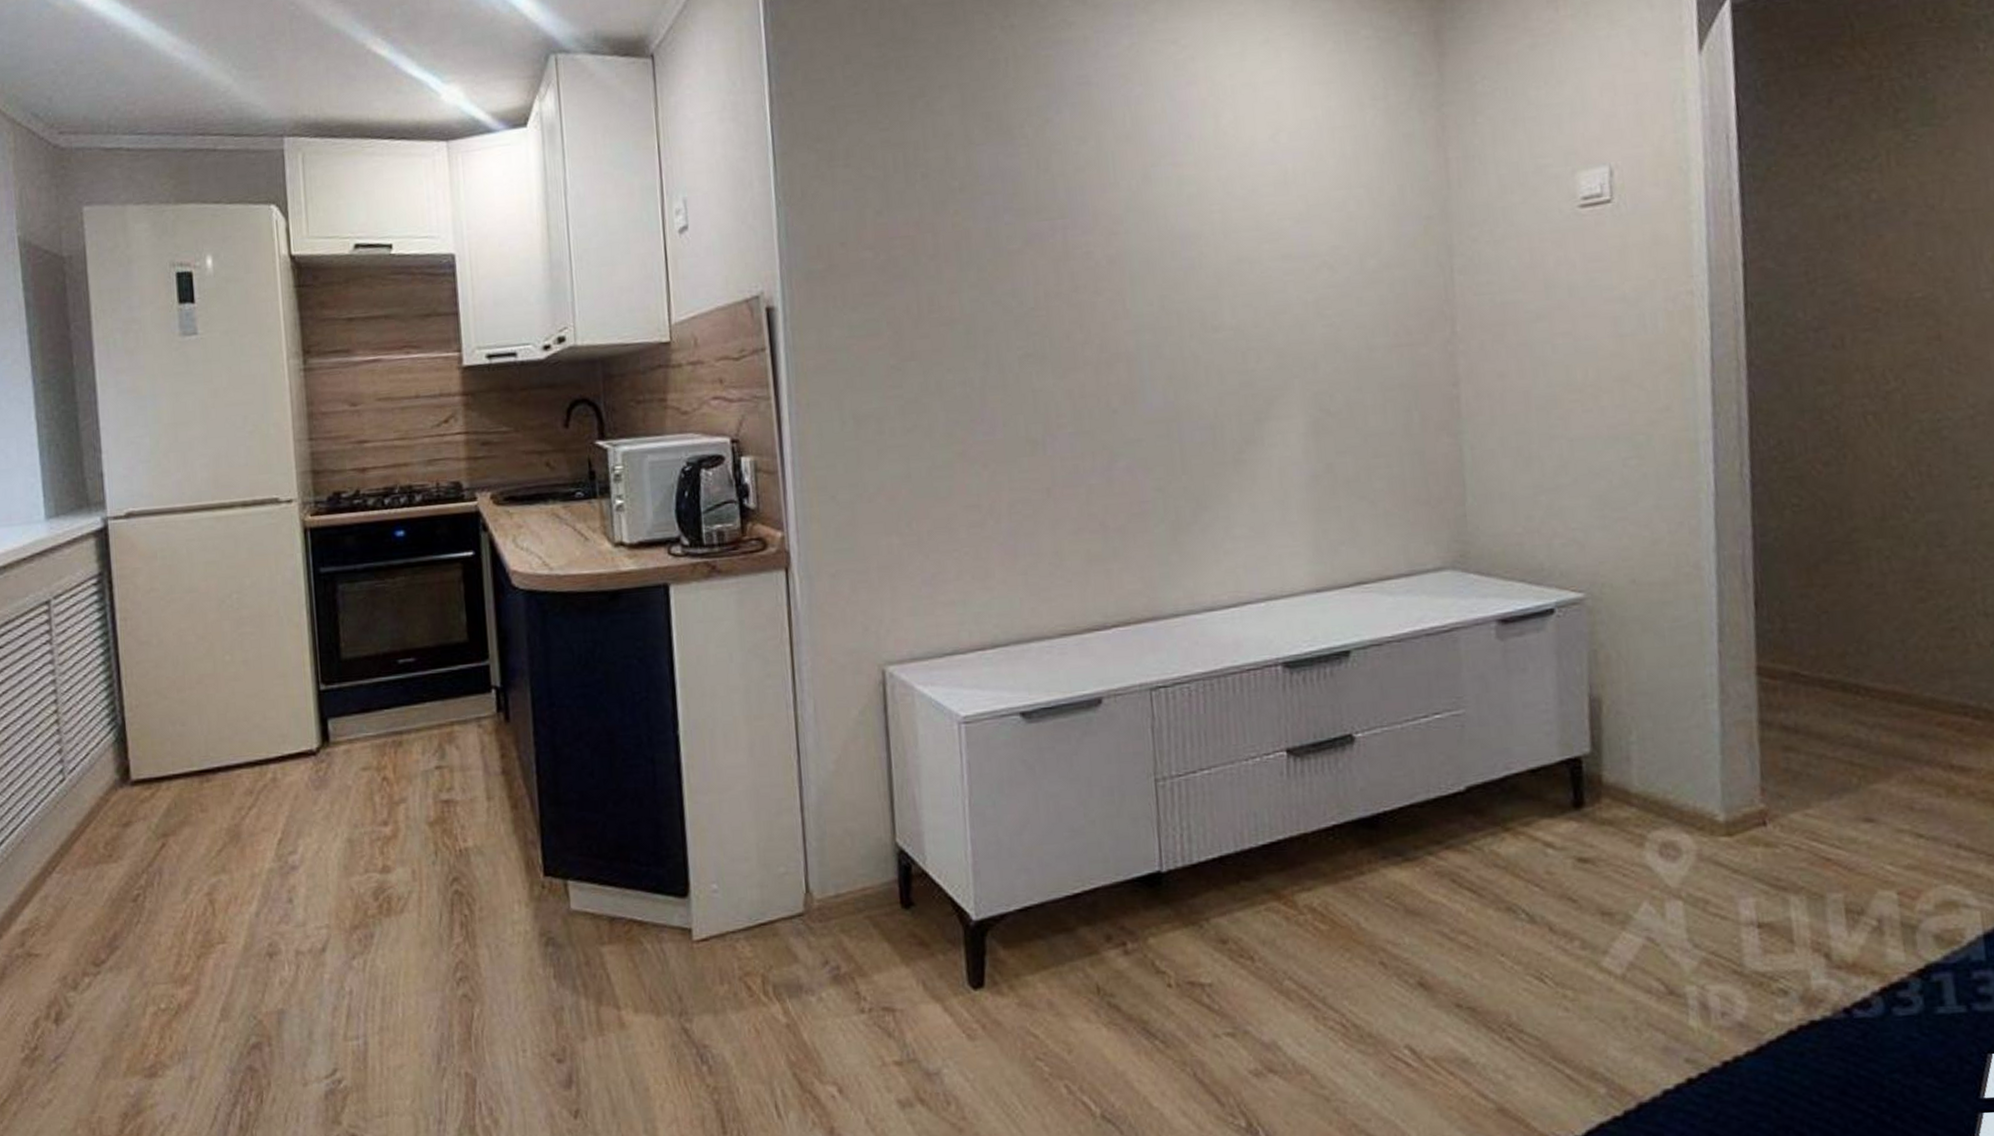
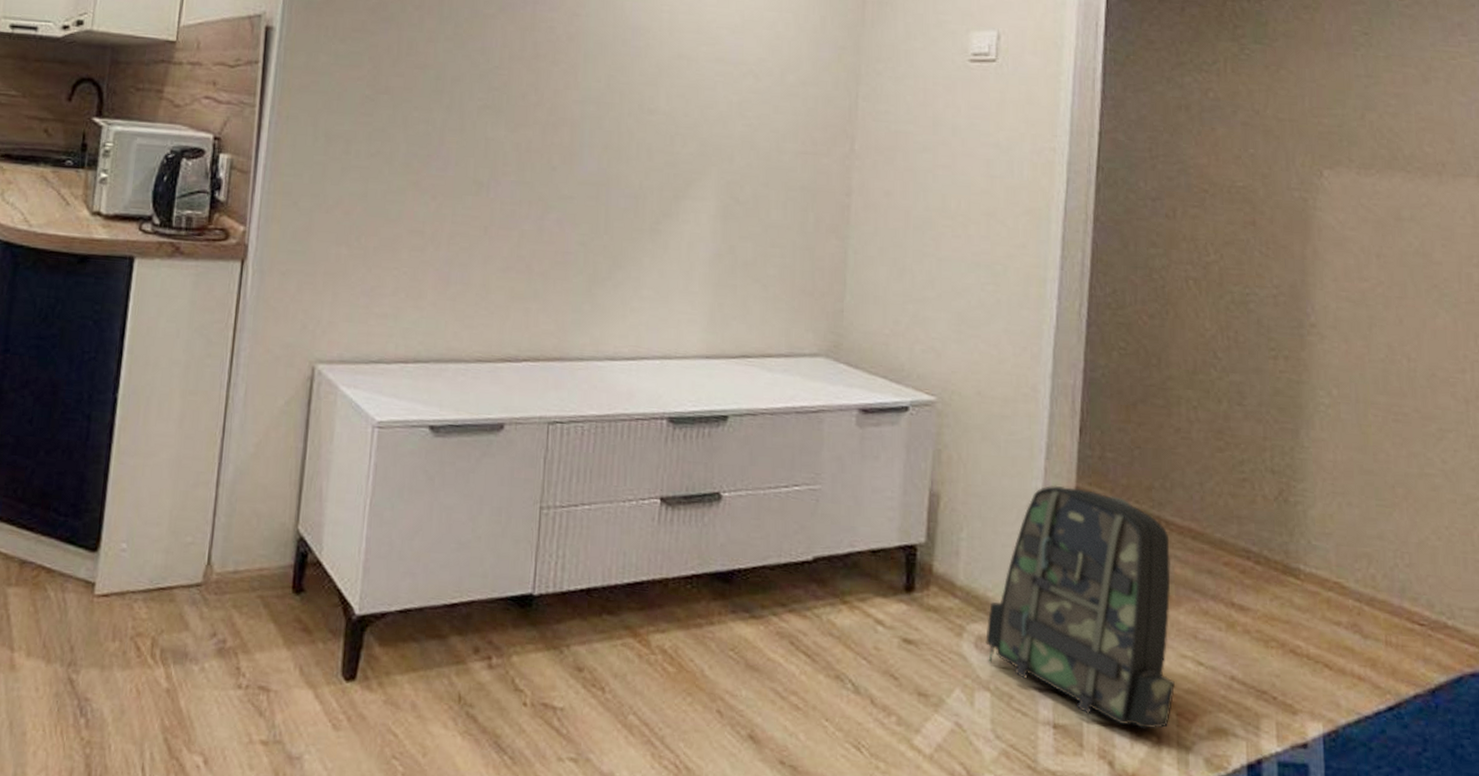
backpack: none [1670,667,1893,914] -> present [985,485,1175,730]

